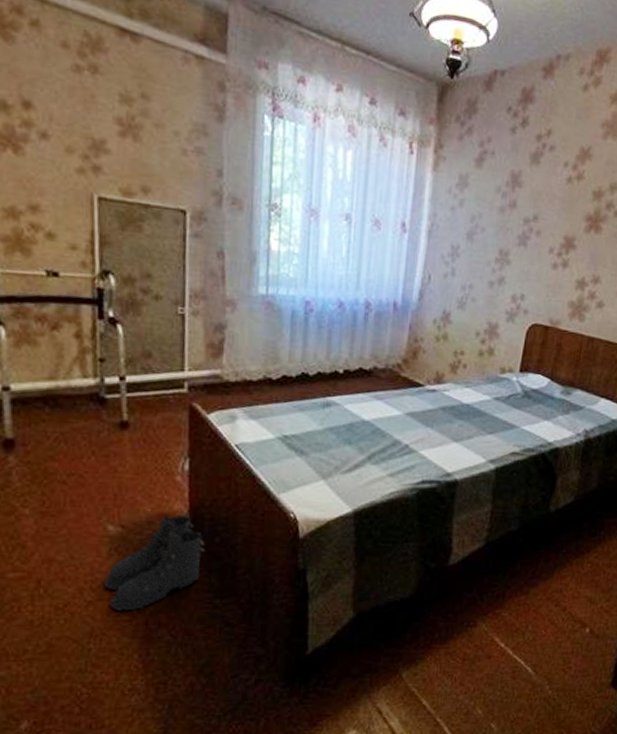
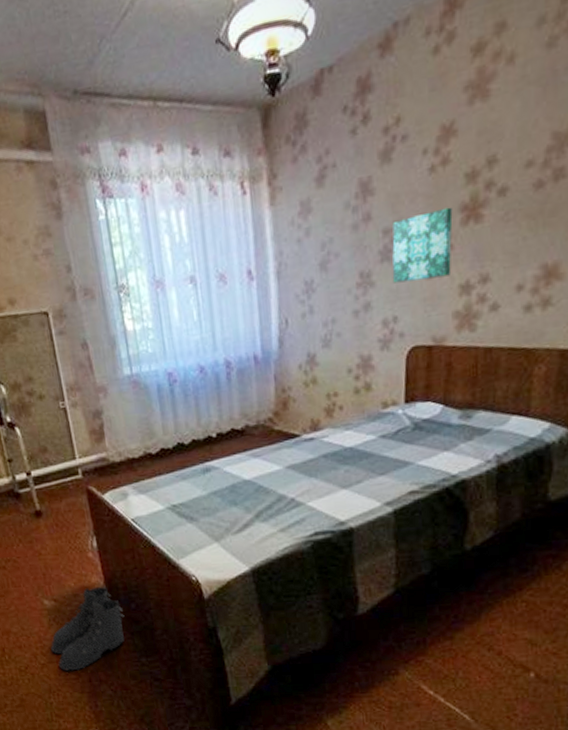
wall art: none [525,213,580,271] -> present [392,207,453,283]

